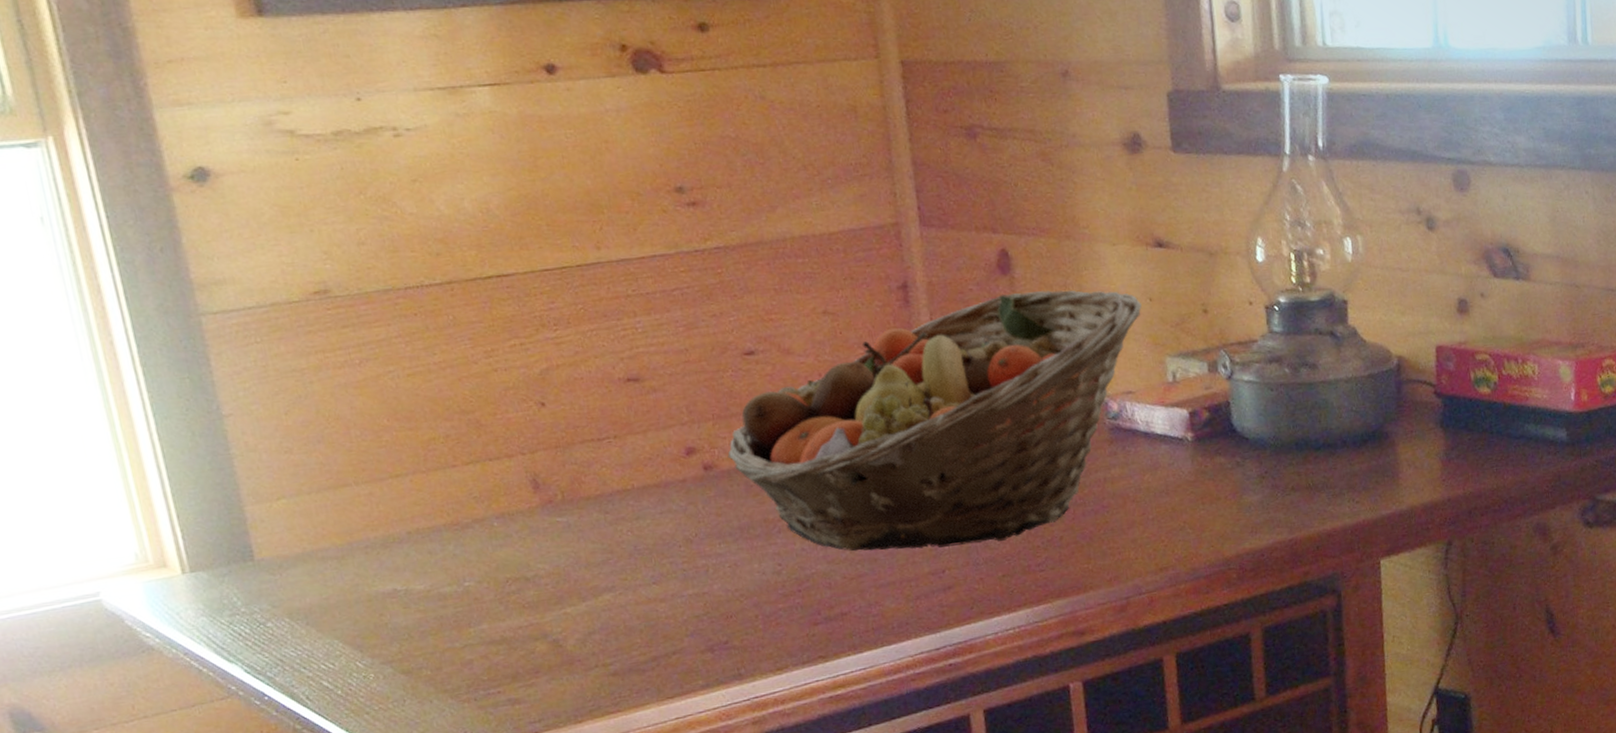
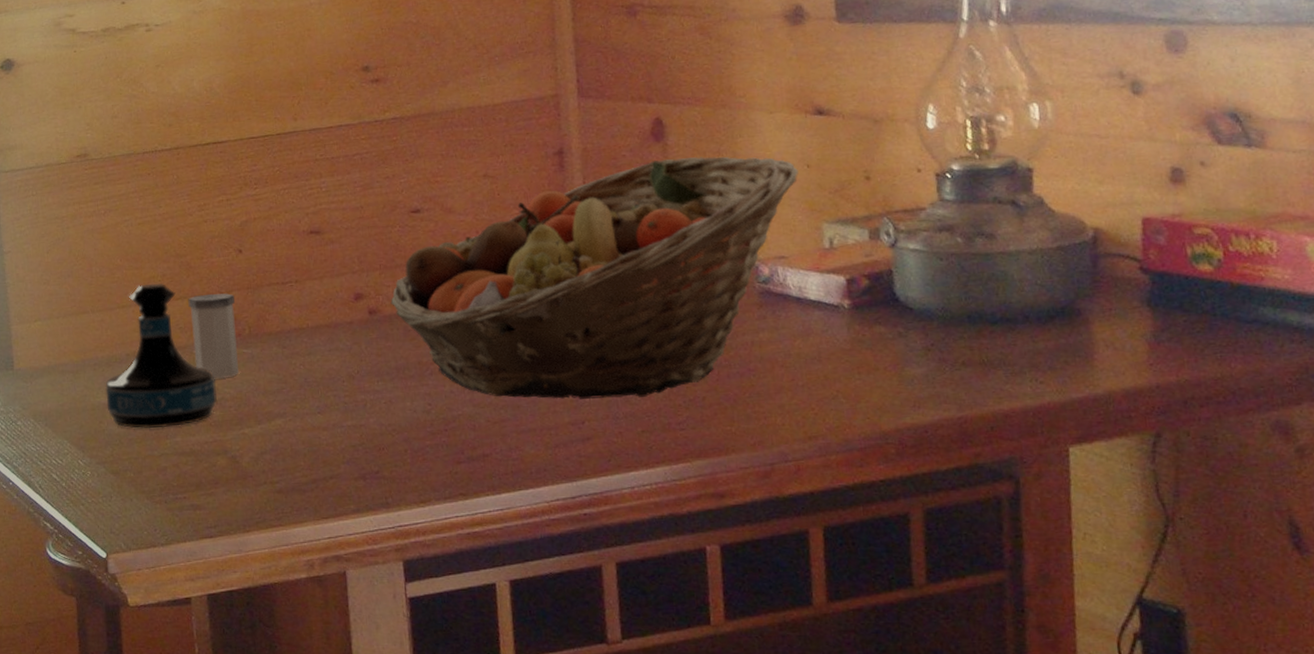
tequila bottle: none [382,446,529,619] -> present [105,283,217,429]
salt shaker: none [481,454,554,554] -> present [188,293,239,379]

